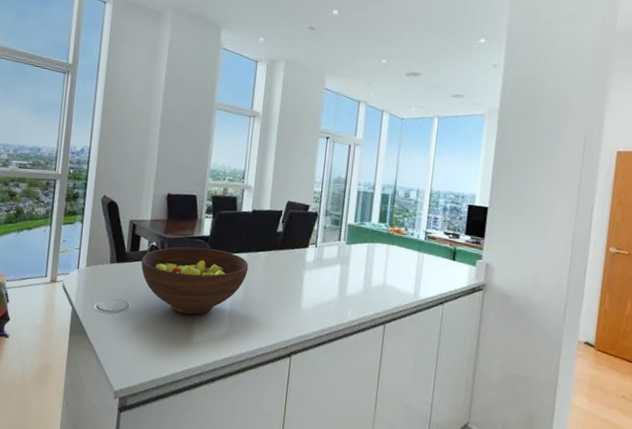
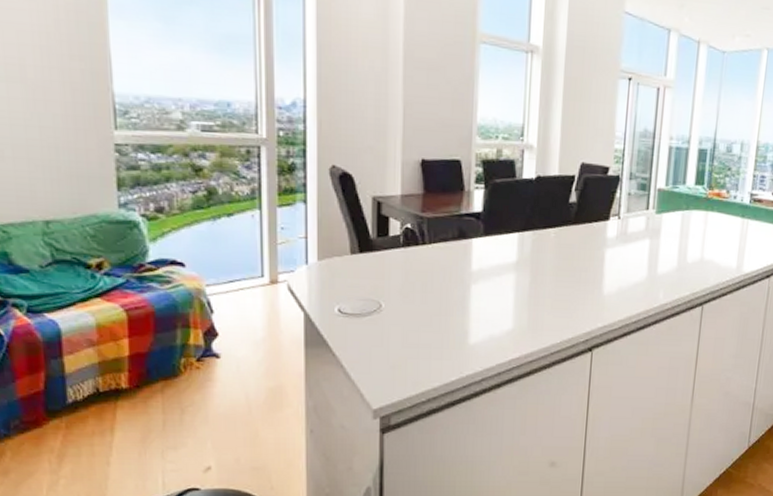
fruit bowl: present [141,246,249,315] -> none [393,227,535,312]

